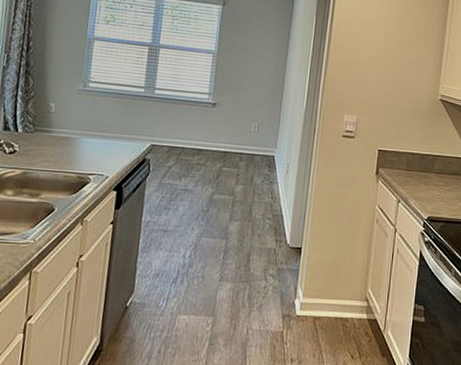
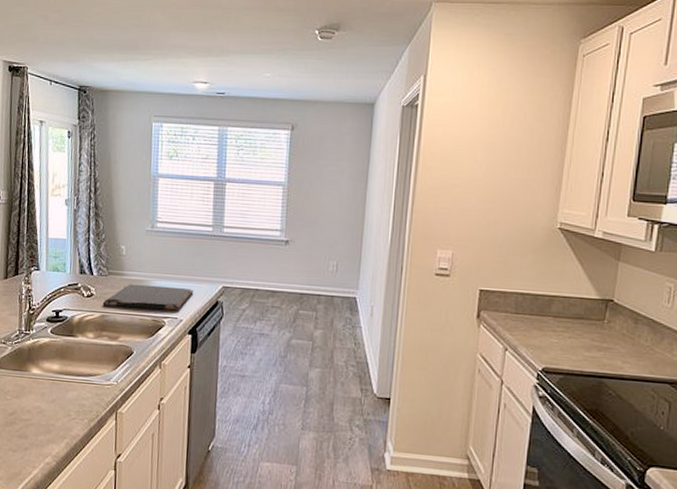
cutting board: none [25,141,122,168] -> present [102,283,194,311]

